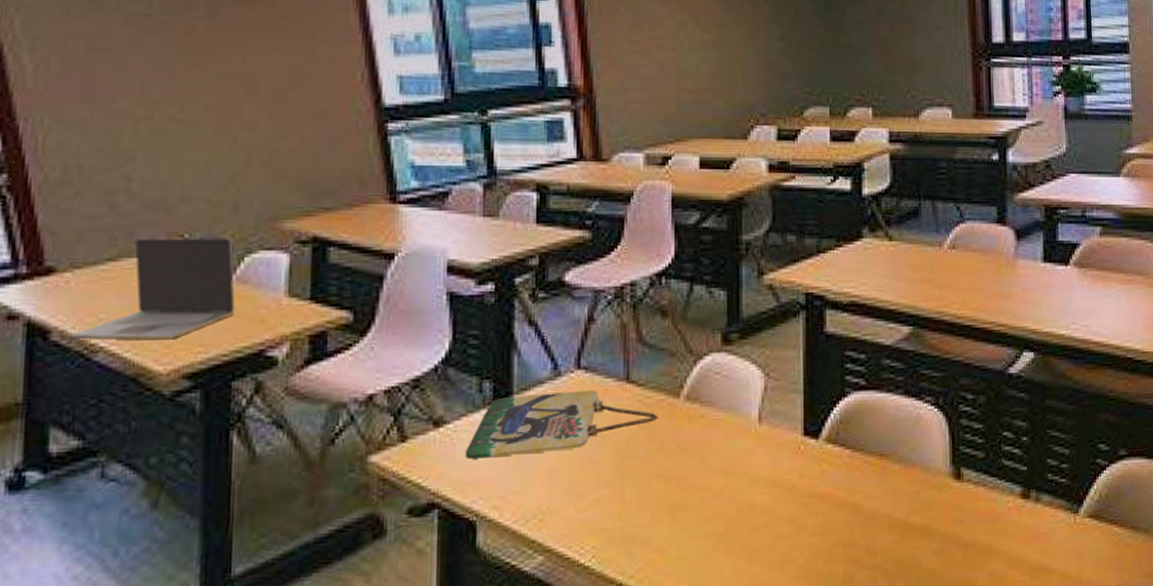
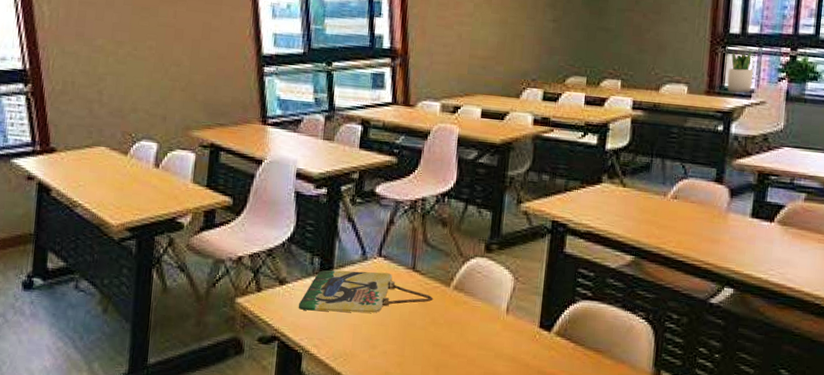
laptop: present [72,238,235,340] -> none [63,135,161,204]
planter: none [996,61,1025,113] -> present [727,49,754,93]

